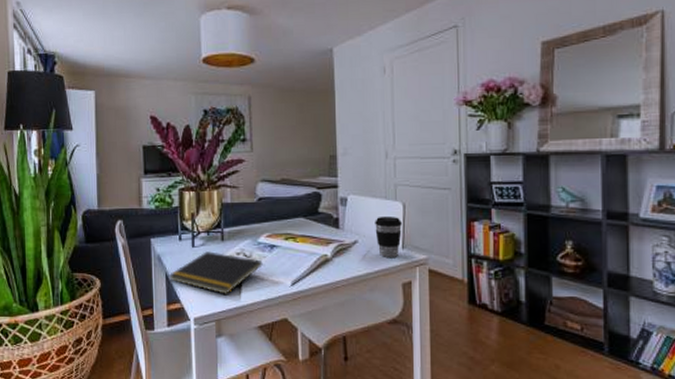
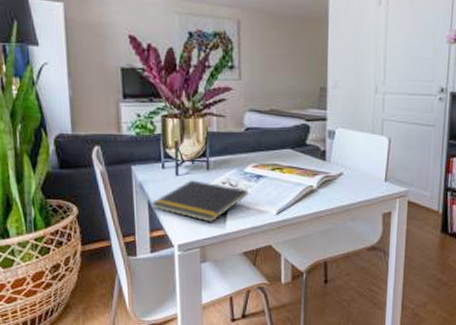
coffee cup: present [375,215,402,257] -> none [360,149,386,189]

